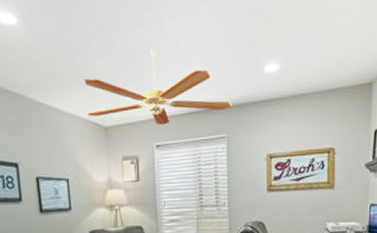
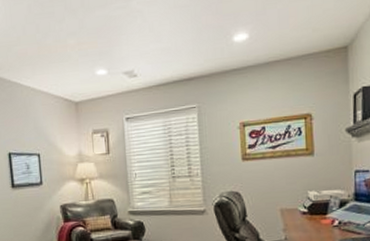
ceiling fan: present [84,49,232,125] -> none [54,26,202,98]

